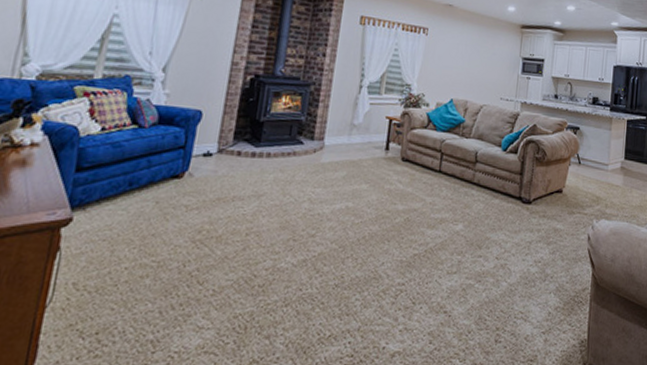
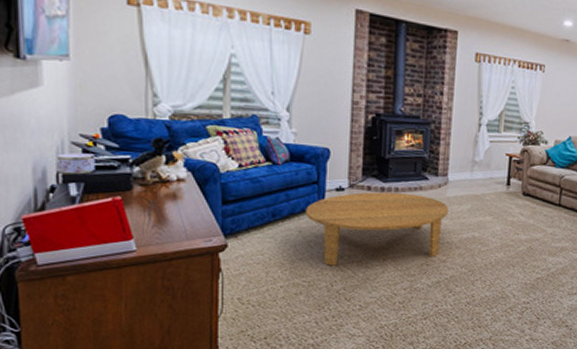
coffee table: none [166,157,323,242] -> present [305,192,449,266]

